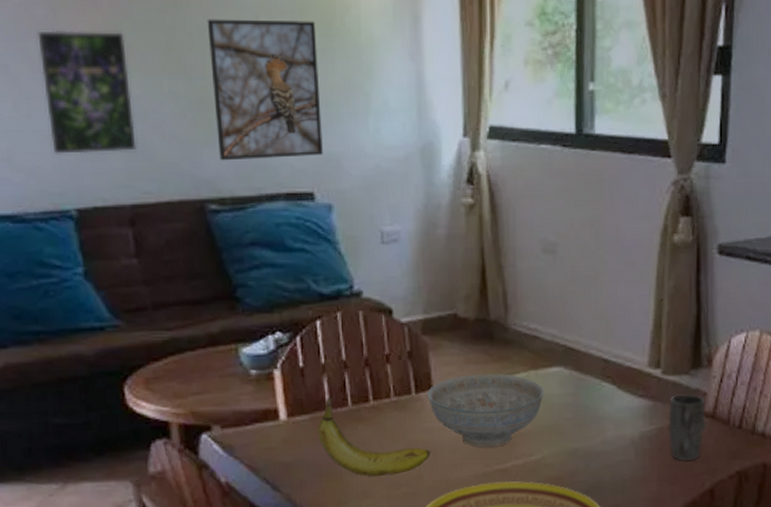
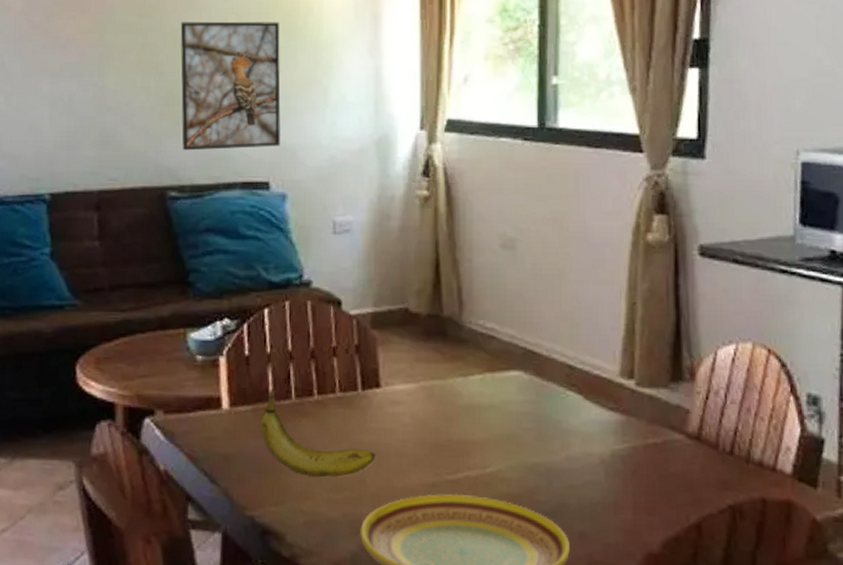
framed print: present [37,31,136,154] -> none [32,34,109,143]
decorative bowl: present [427,374,544,447] -> none [374,373,501,455]
mug: present [668,394,707,462] -> none [644,410,691,489]

